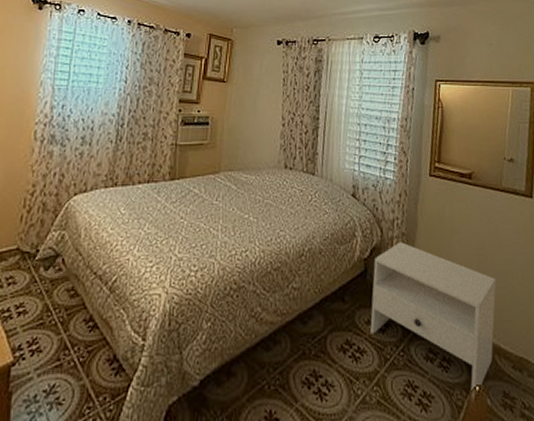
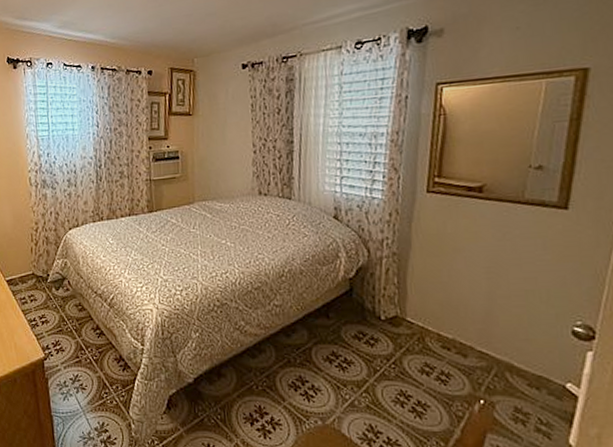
nightstand: present [370,242,497,390] -> none [357,261,511,403]

